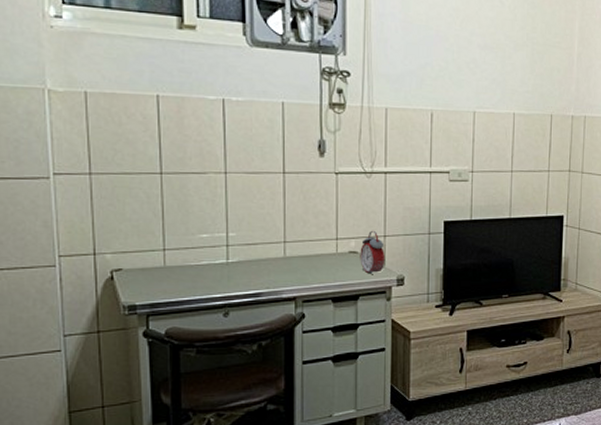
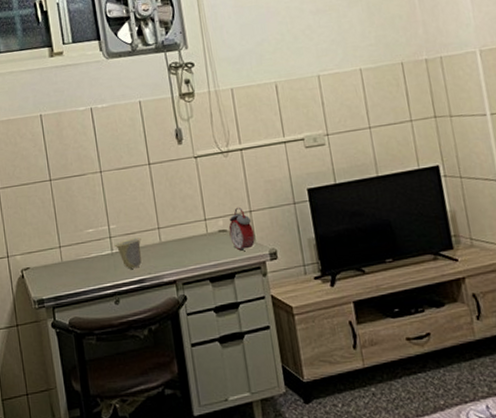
cup: none [231,249,263,281] -> present [114,237,142,269]

